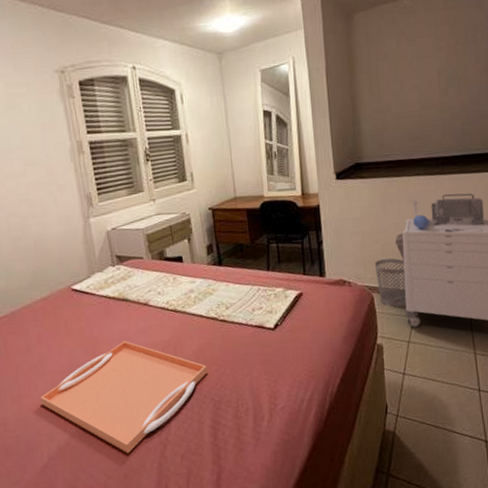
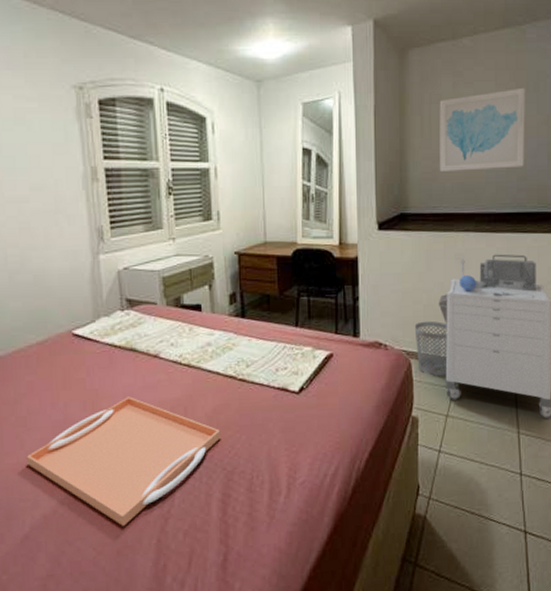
wall art: none [385,40,467,123] -> present [439,87,525,171]

